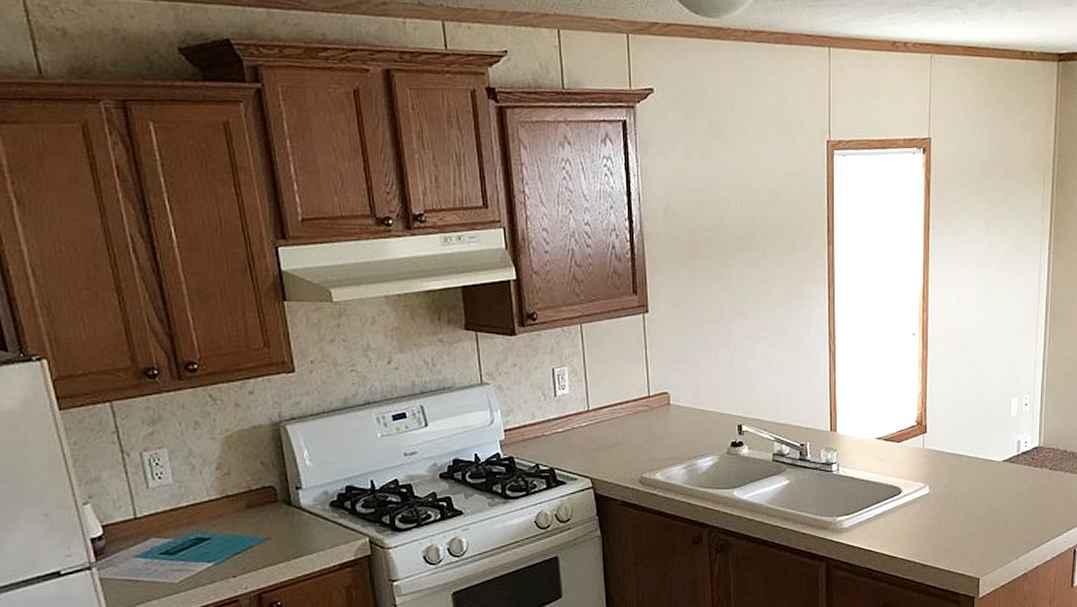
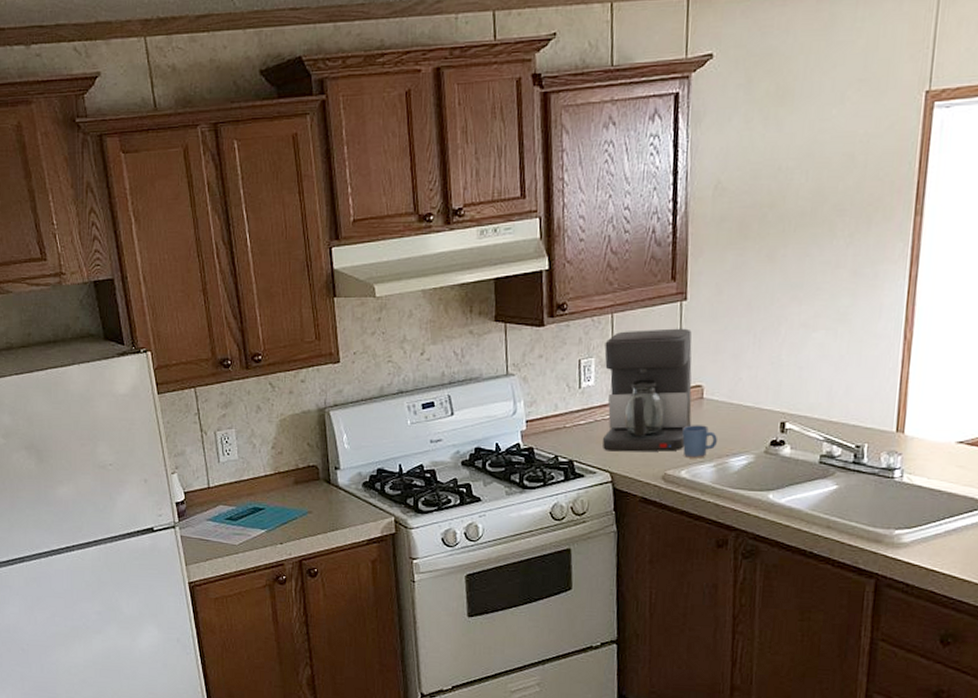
coffee maker: none [576,339,661,458] -> present [603,328,692,452]
mug: none [654,430,685,461] -> present [682,425,717,458]

